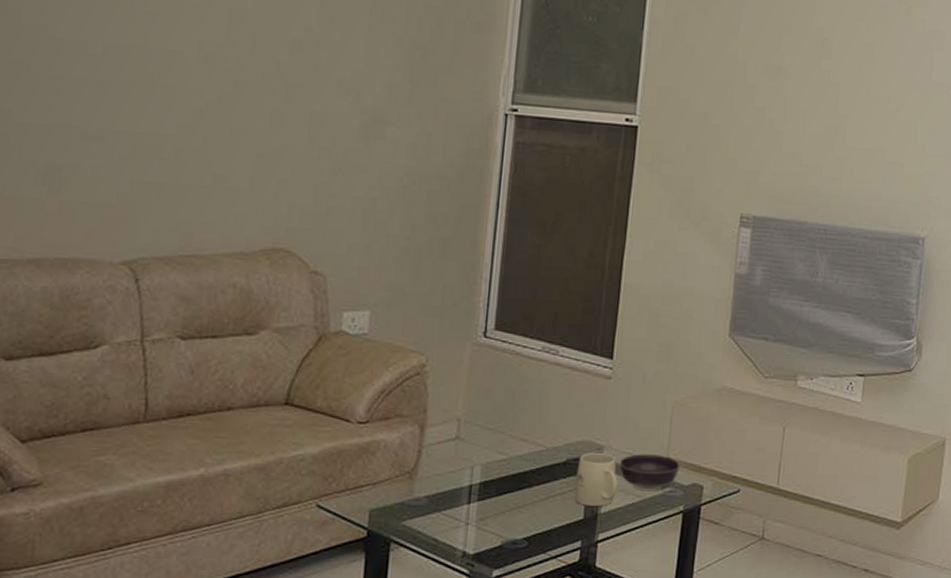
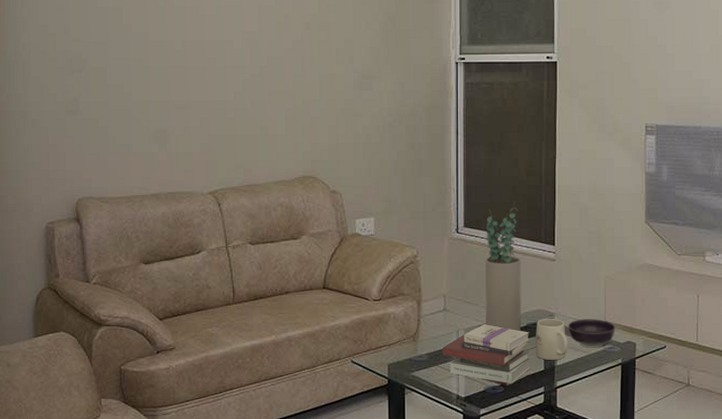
books: none [447,458,569,539] -> present [442,324,531,386]
vase: none [512,298,570,469] -> present [485,200,522,332]

